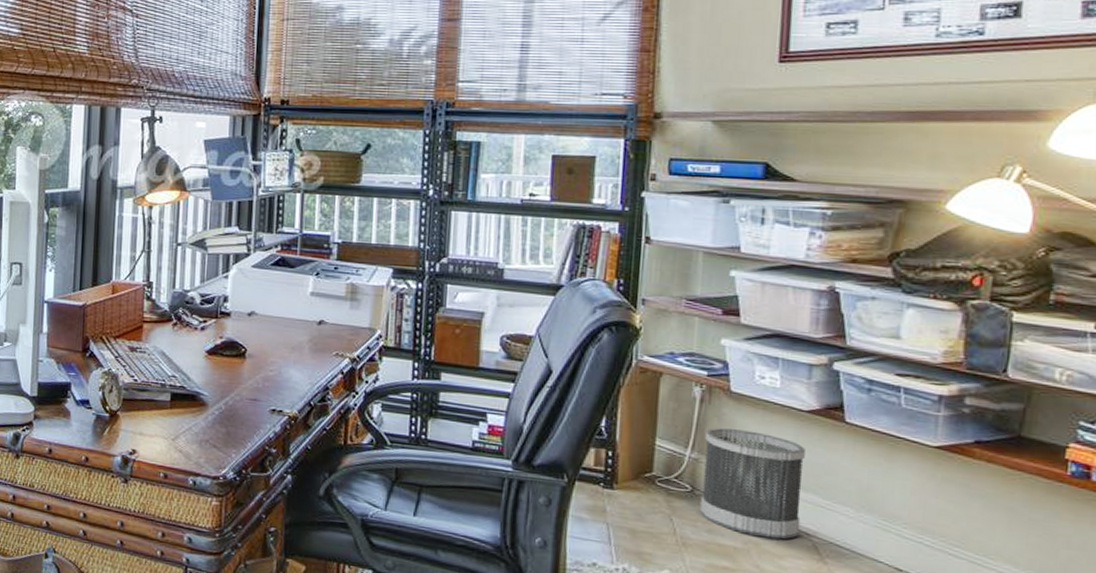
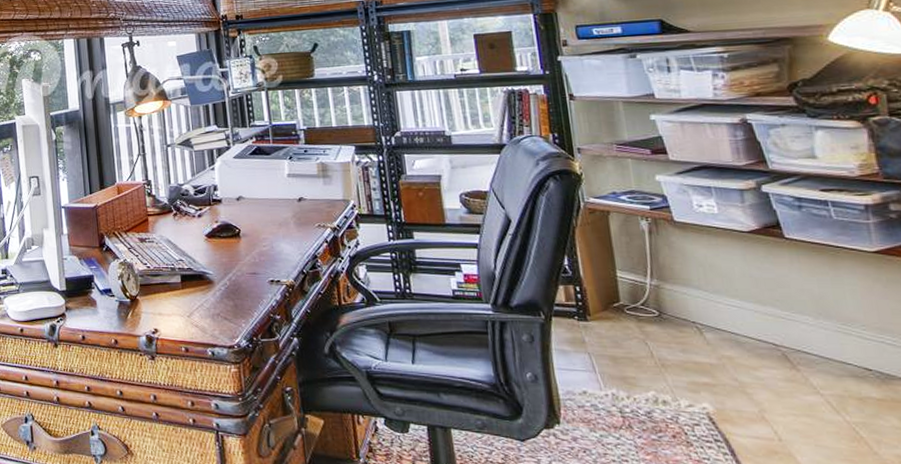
wastebasket: present [699,428,805,540] -> none [660,255,768,352]

